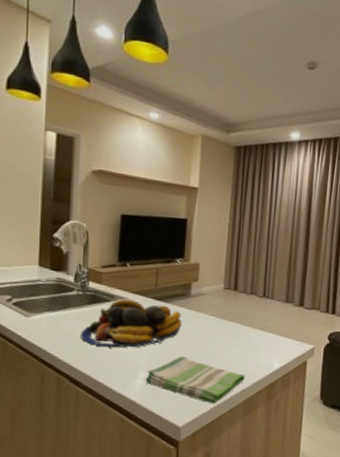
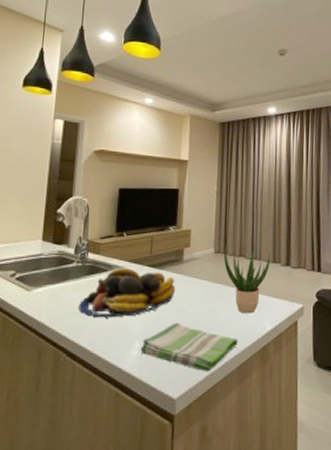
potted plant: none [234,281,283,352] -> present [224,245,270,314]

